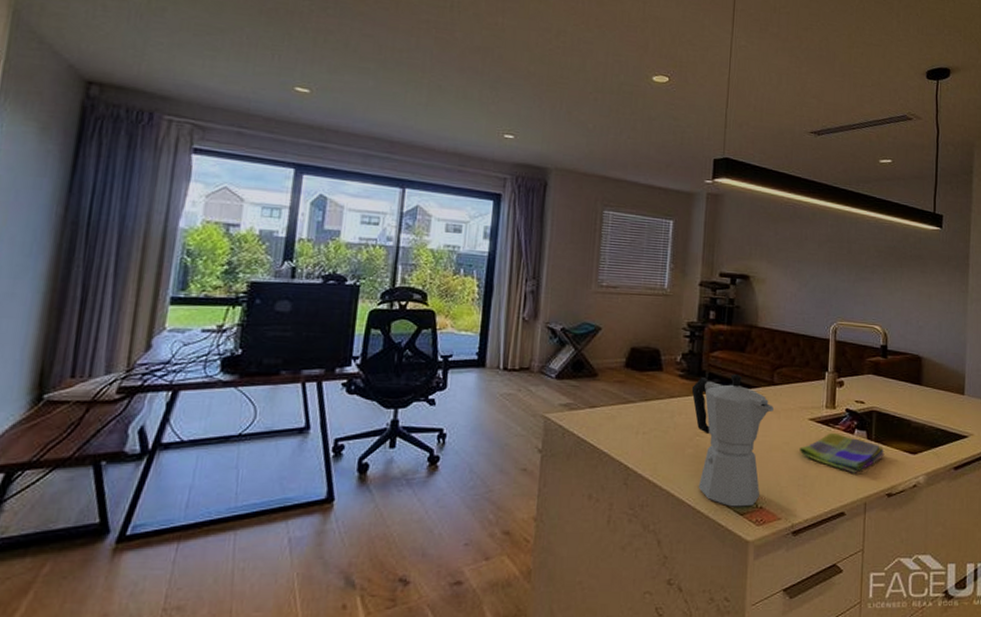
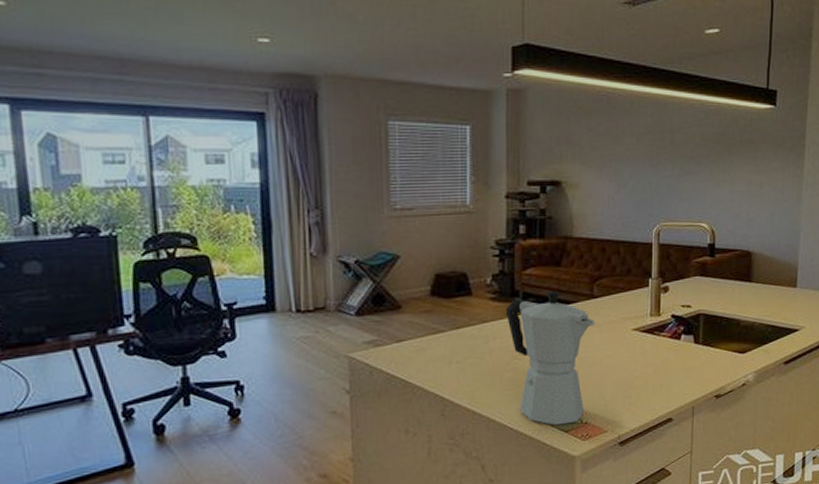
dish towel: present [799,432,885,473] -> none [624,340,713,379]

